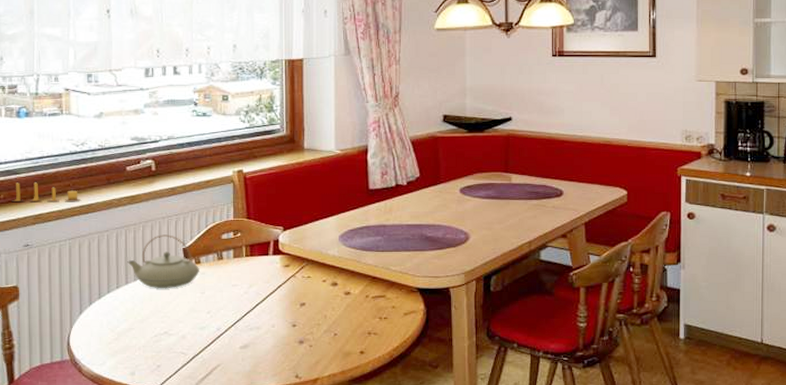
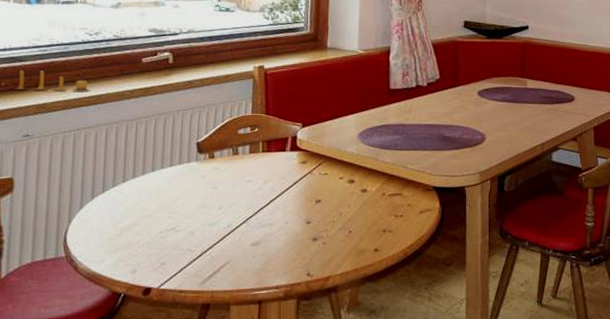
teapot: present [127,235,199,289] -> none [136,128,213,184]

